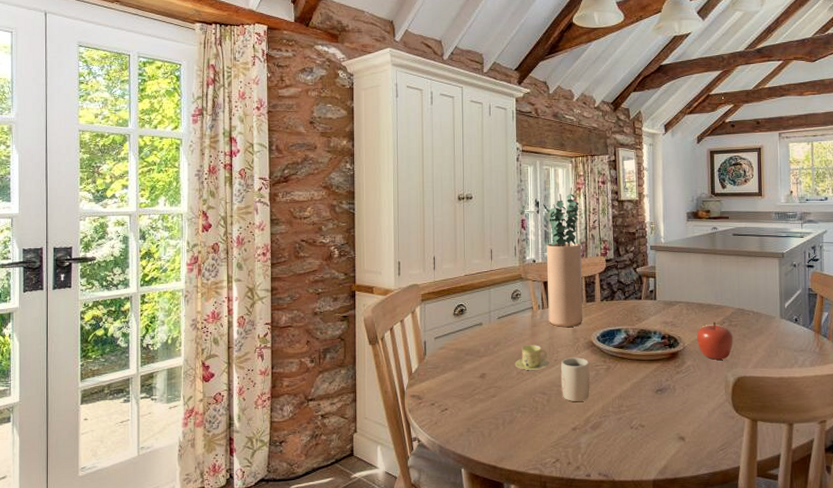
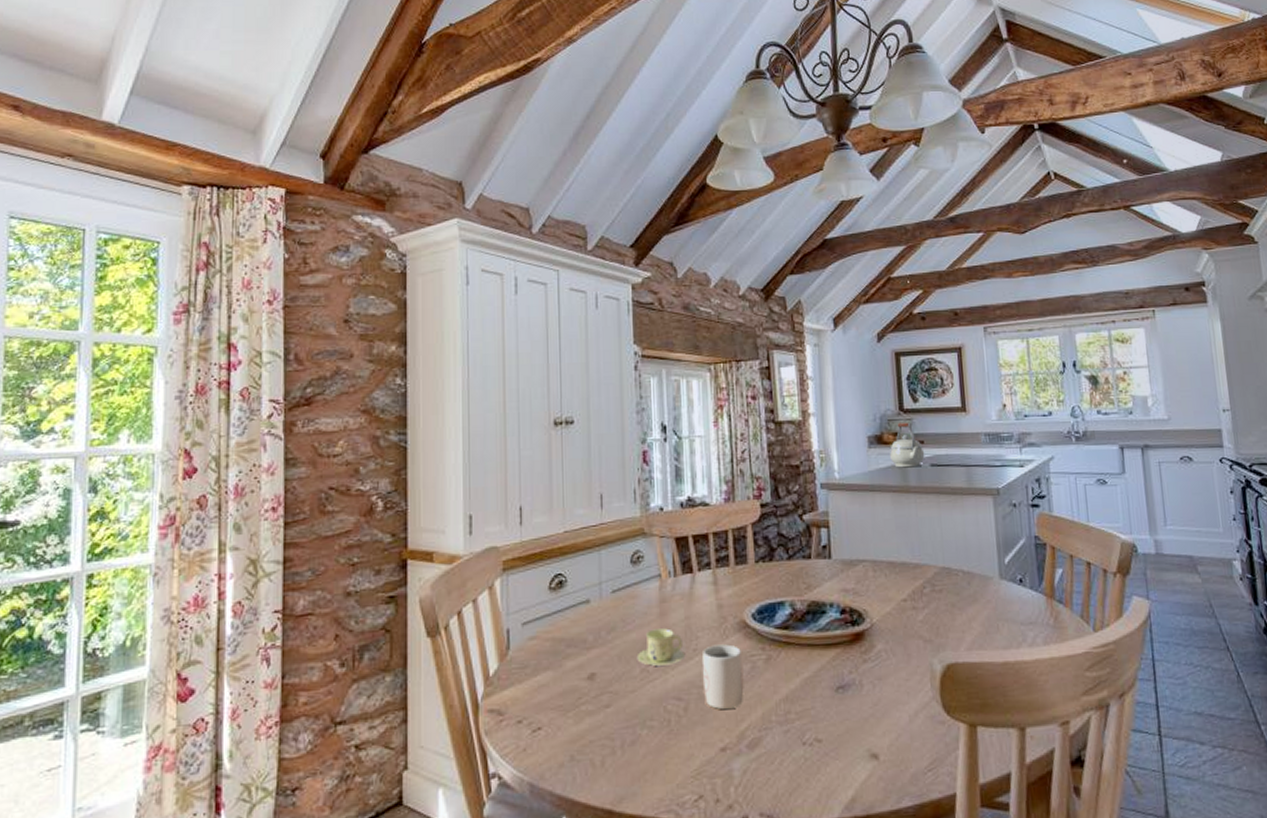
vase: present [546,188,583,327] -> none [677,405,732,602]
fruit: present [696,321,733,360] -> none [888,586,939,641]
kettle: none [703,202,729,236] -> present [890,422,925,468]

